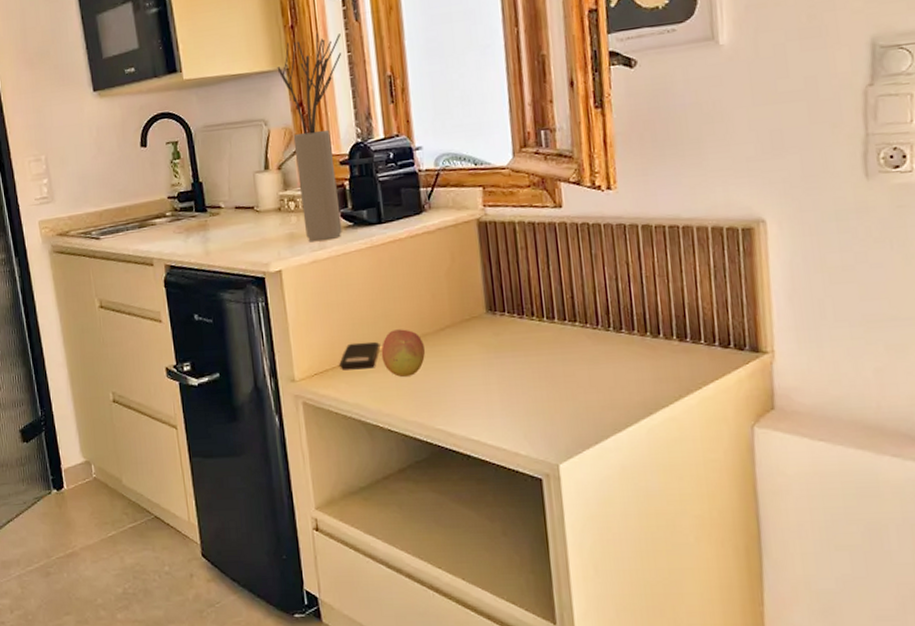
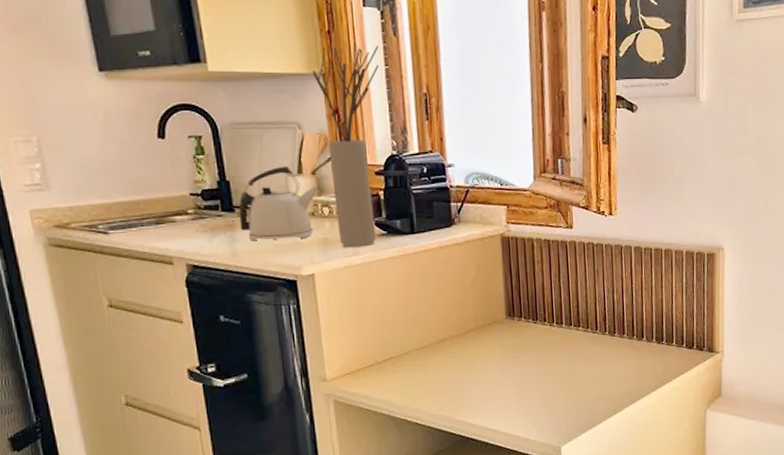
kettle: none [211,163,285,240] -> present [239,166,319,241]
phone: present [339,341,380,369] -> none [370,343,410,369]
fruit: present [381,329,426,377] -> none [410,332,452,375]

